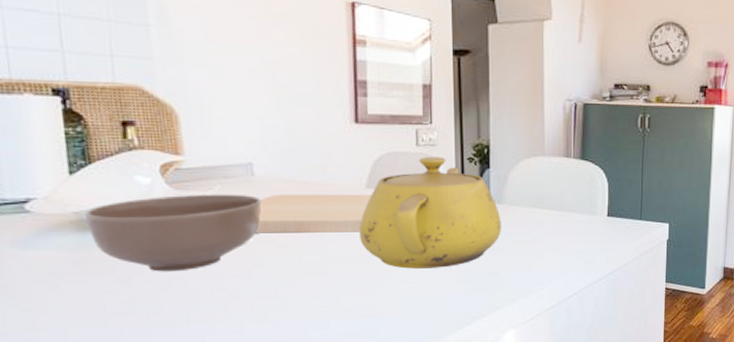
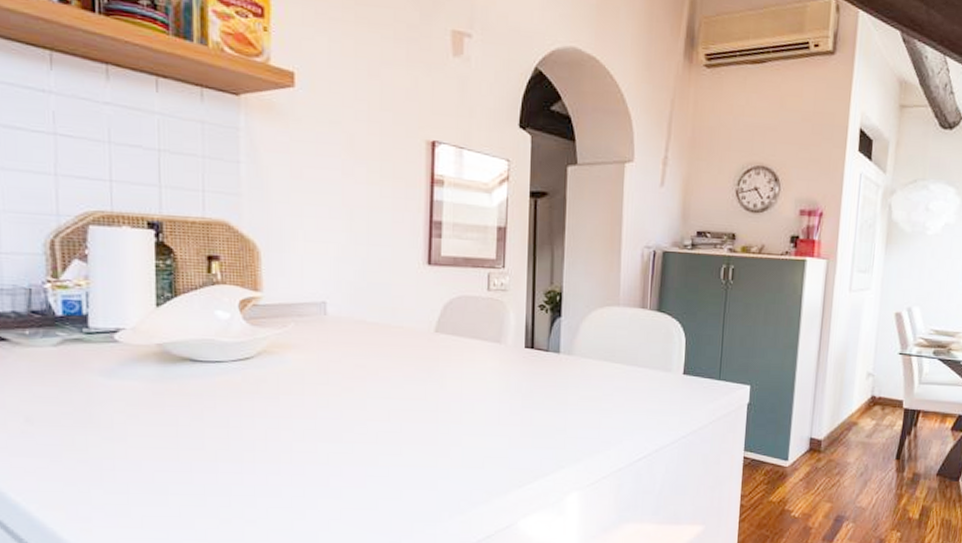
bowl: present [84,194,262,272] -> none [166,331,332,409]
cutting board: present [256,194,372,233] -> none [325,334,440,378]
teapot: present [359,157,501,269] -> none [425,302,570,421]

